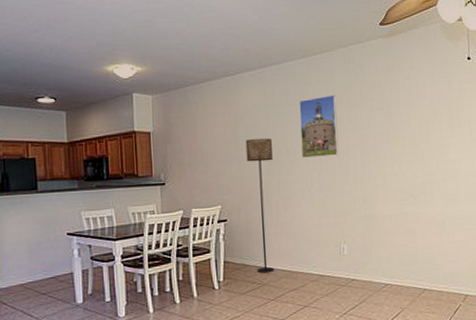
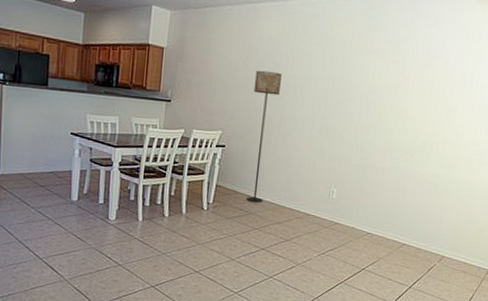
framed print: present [299,94,339,158] -> none [309,39,353,101]

